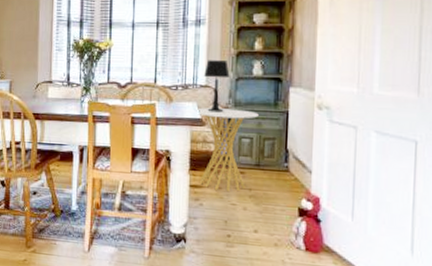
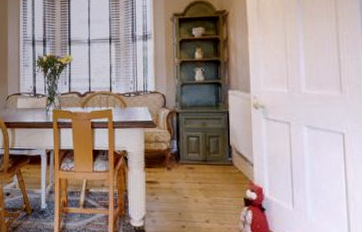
side table: present [199,107,259,193] -> none [150,111,203,187]
table lamp: present [204,60,230,113] -> none [153,69,175,115]

